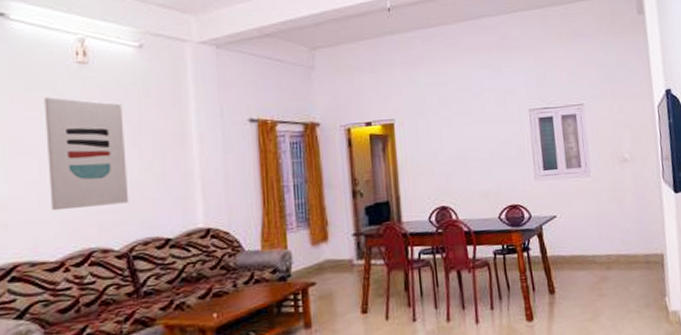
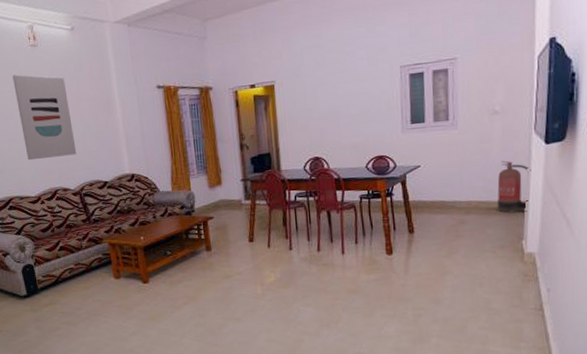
fire extinguisher: none [634,210,666,267] -> present [496,160,531,213]

